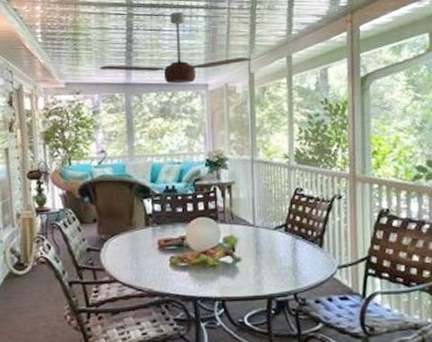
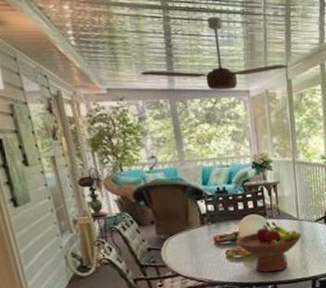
fruit bowl: none [181,226,257,286] -> present [235,221,302,273]

